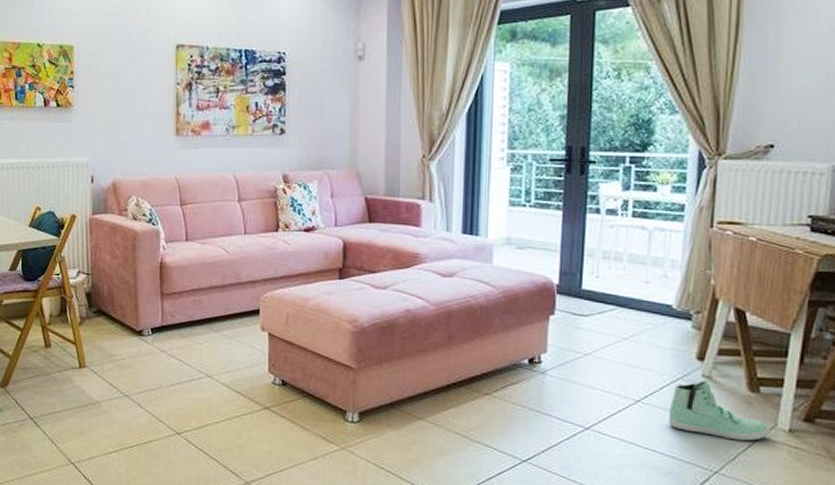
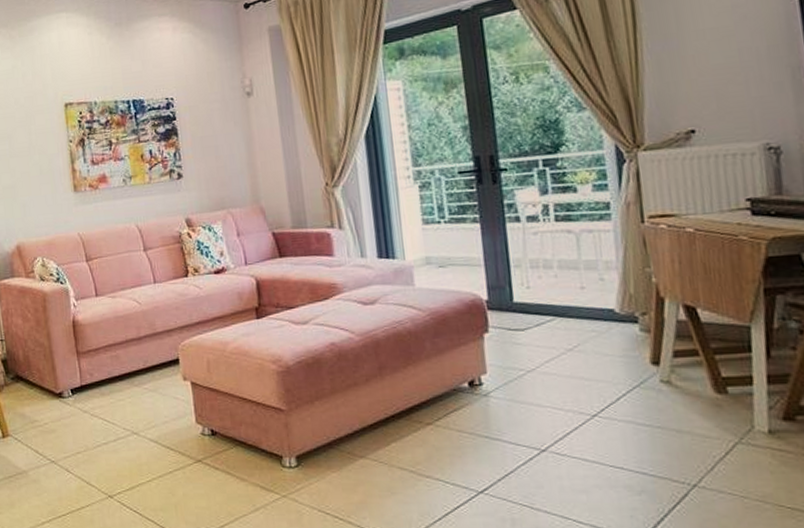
sneaker: present [668,380,770,441] -> none [630,386,748,448]

